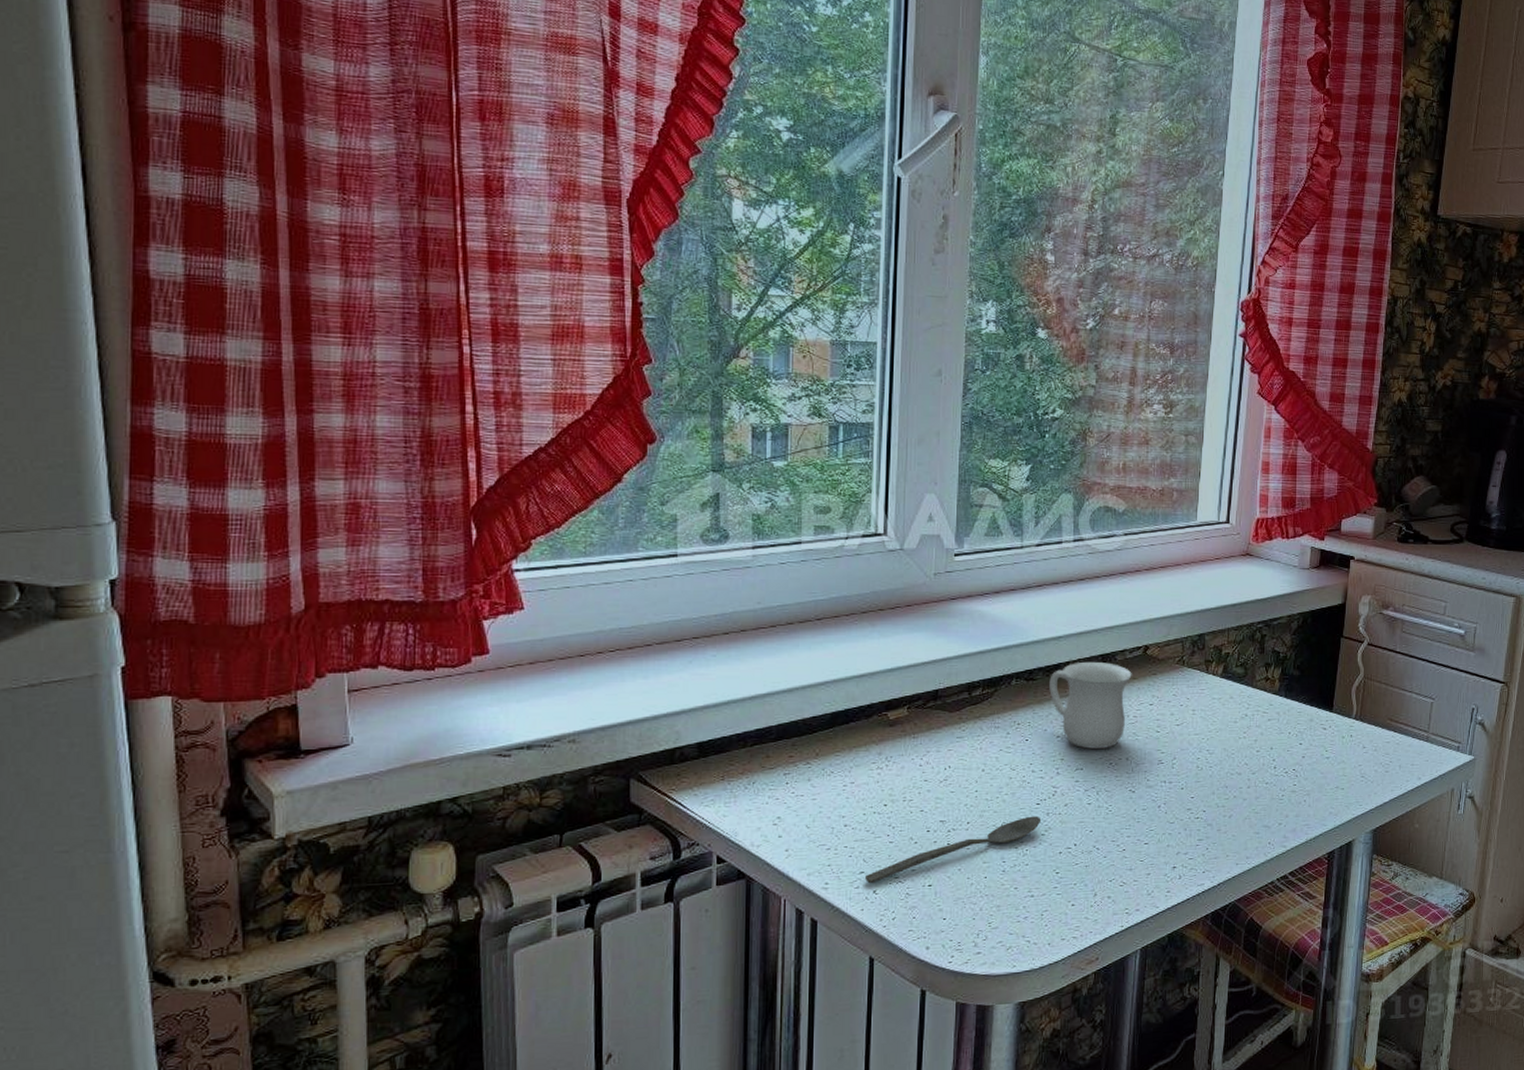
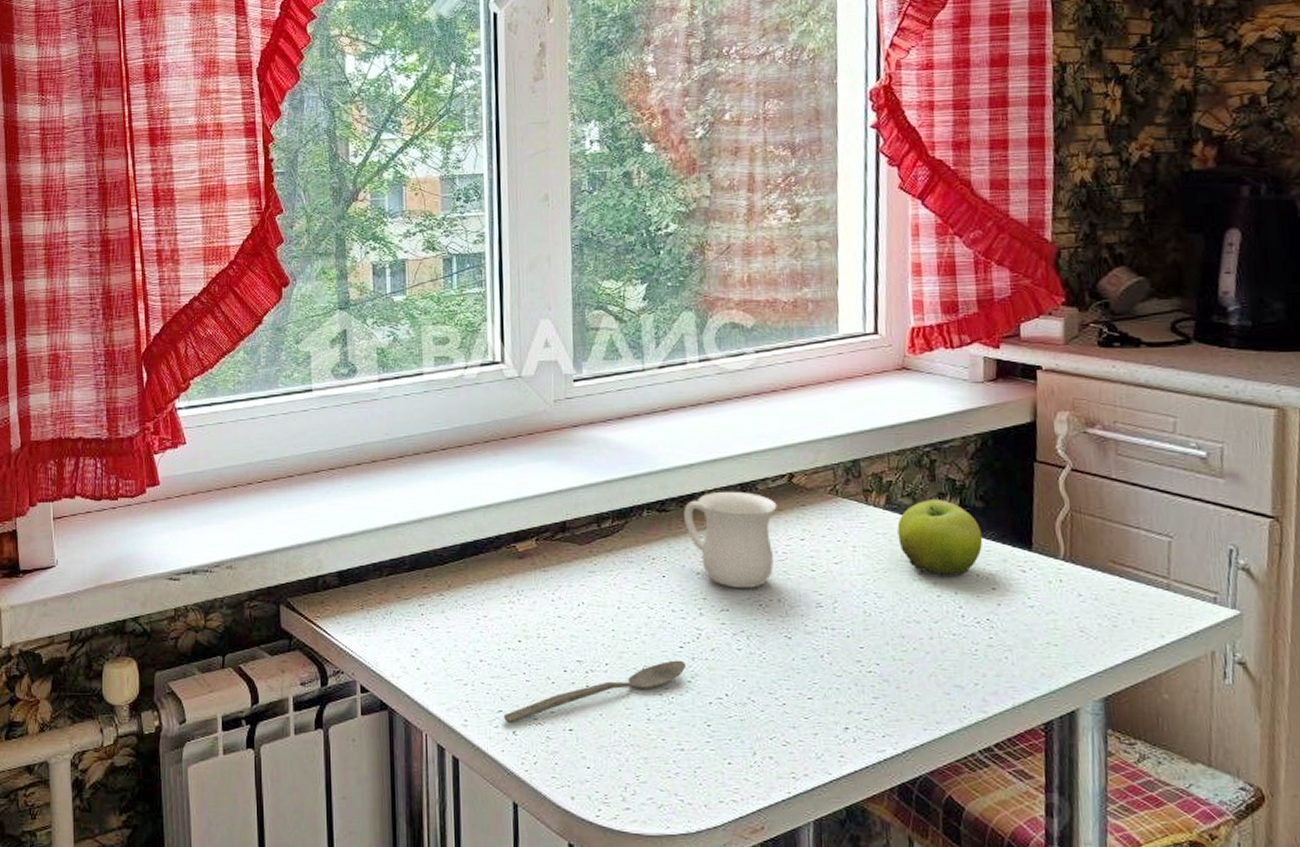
fruit: none [1230,669,1296,734] -> present [897,499,983,576]

